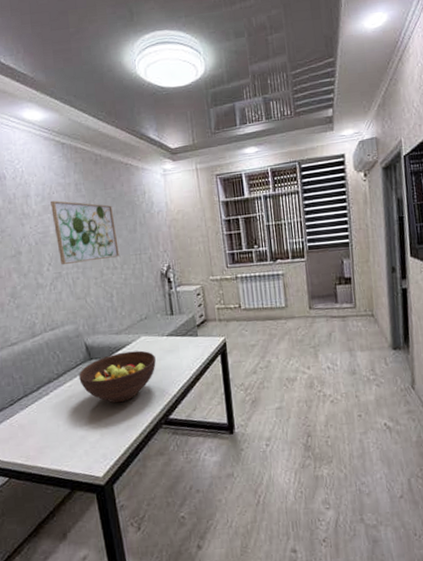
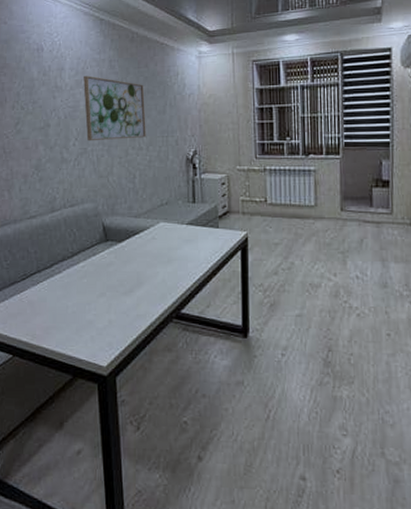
fruit bowl: present [79,350,156,404] -> none [93,237,172,290]

